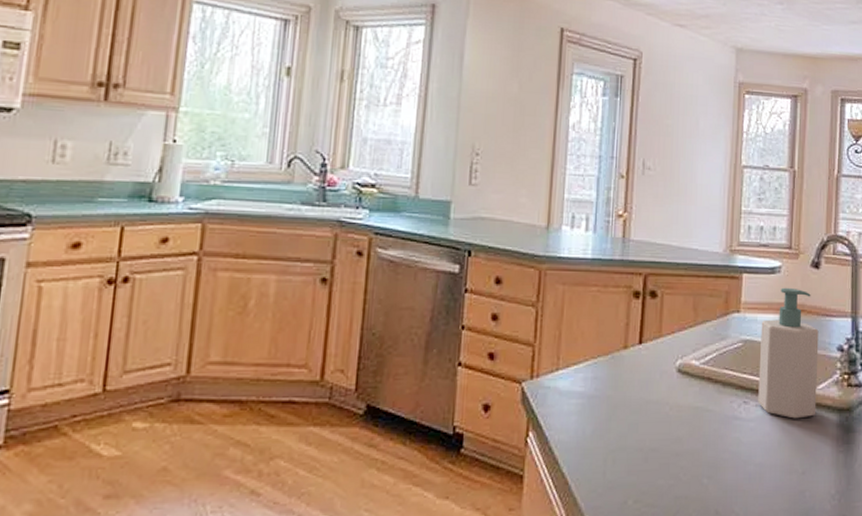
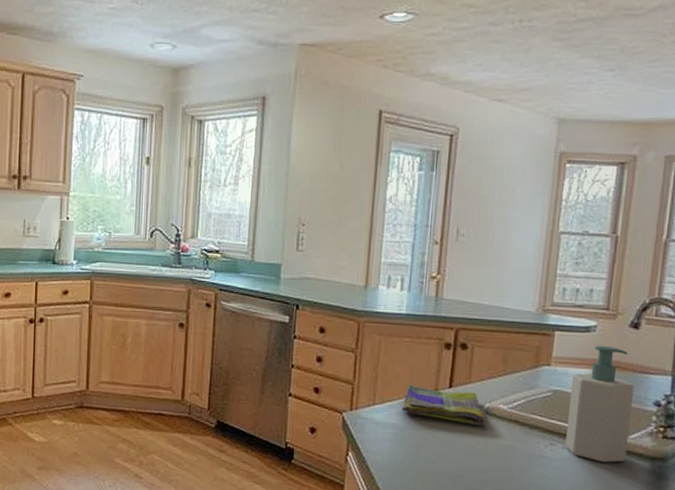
dish towel: none [588,342,677,386] -> present [401,384,485,425]

